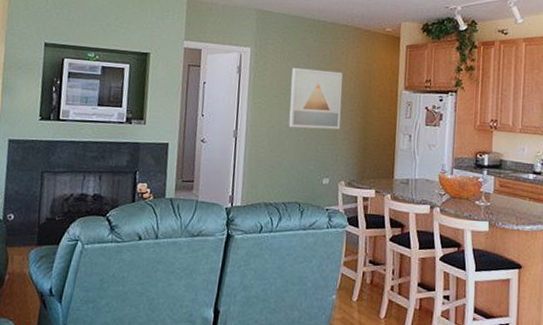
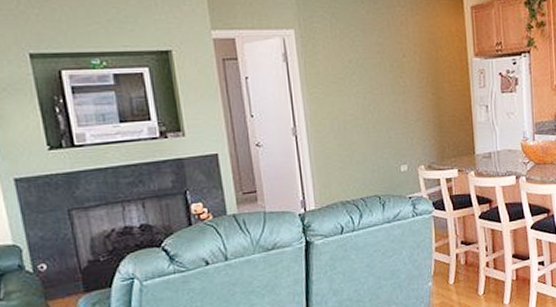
wall art: present [288,67,343,130] -> none [347,45,412,116]

